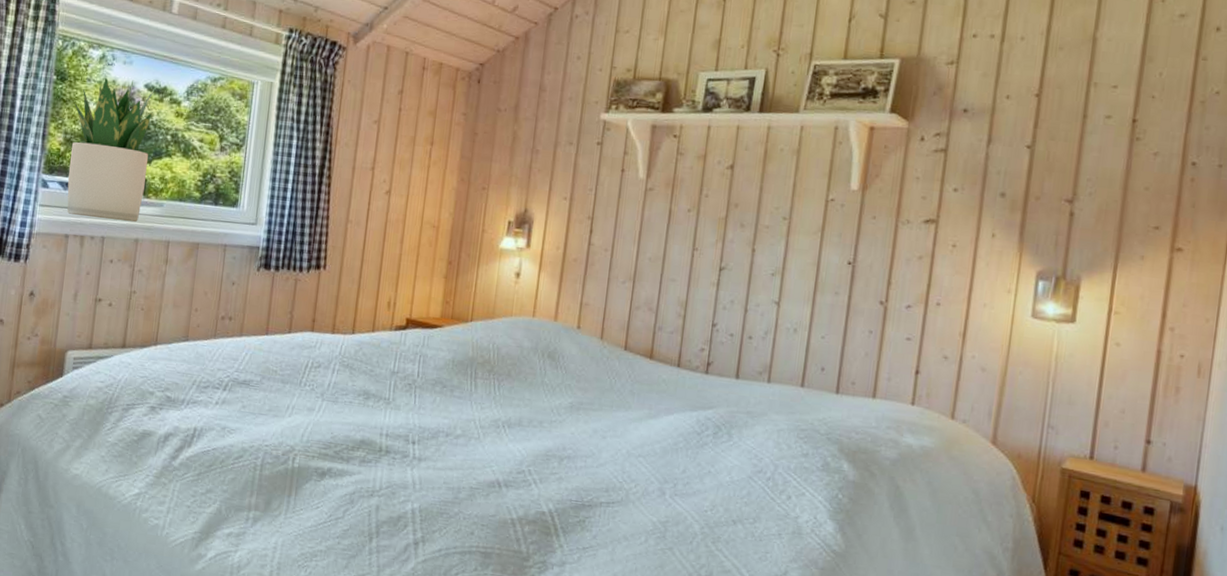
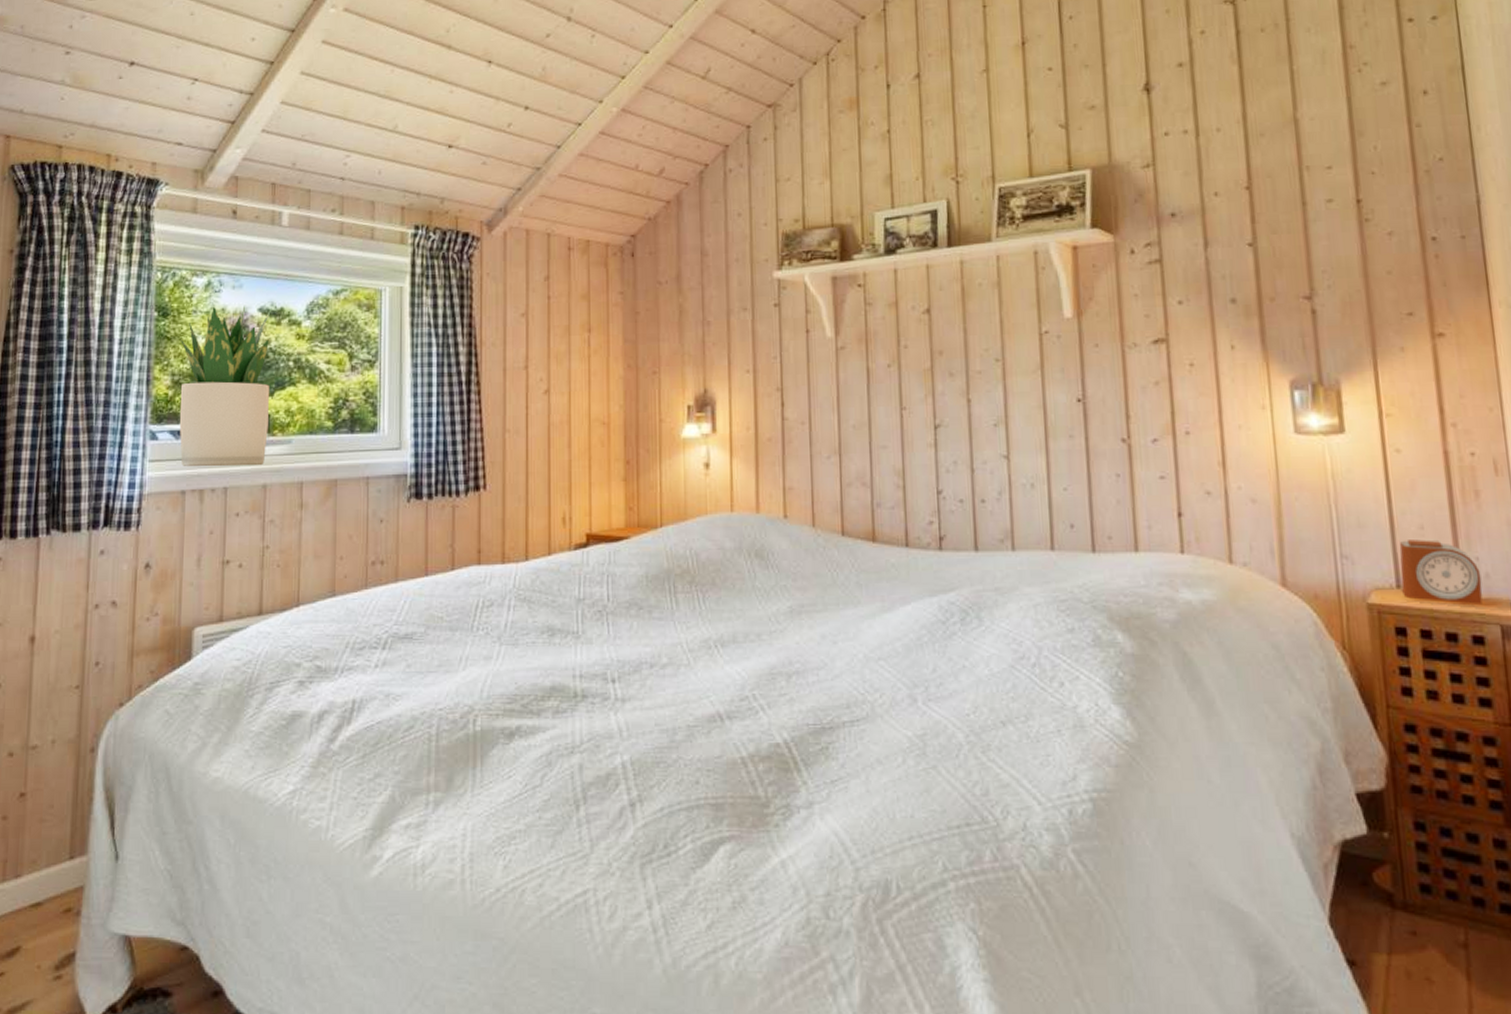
alarm clock: none [1093,420,1165,482] -> present [1399,540,1483,605]

